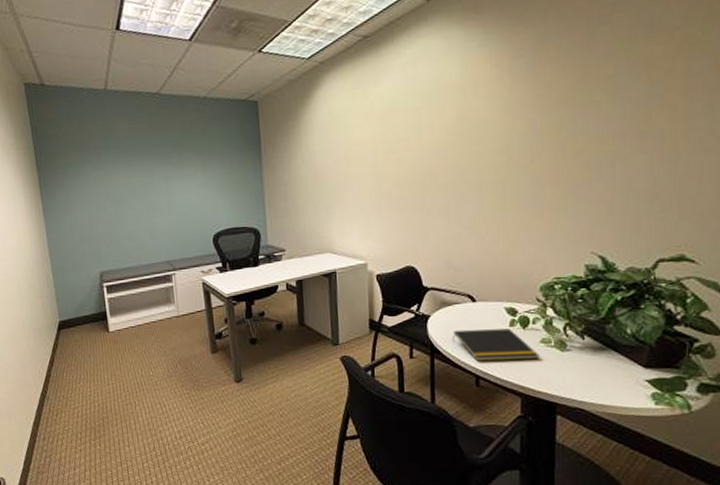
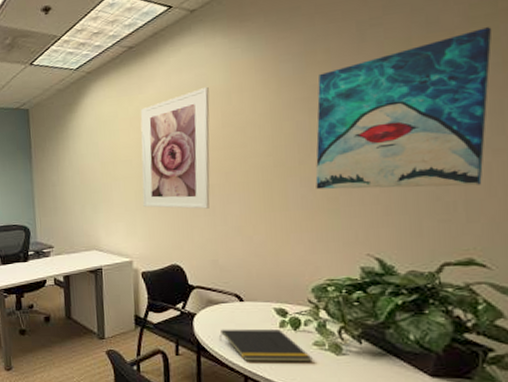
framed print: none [375,81,445,209] -> present [140,86,210,209]
wall art: none [545,29,708,189] -> present [315,27,493,190]

